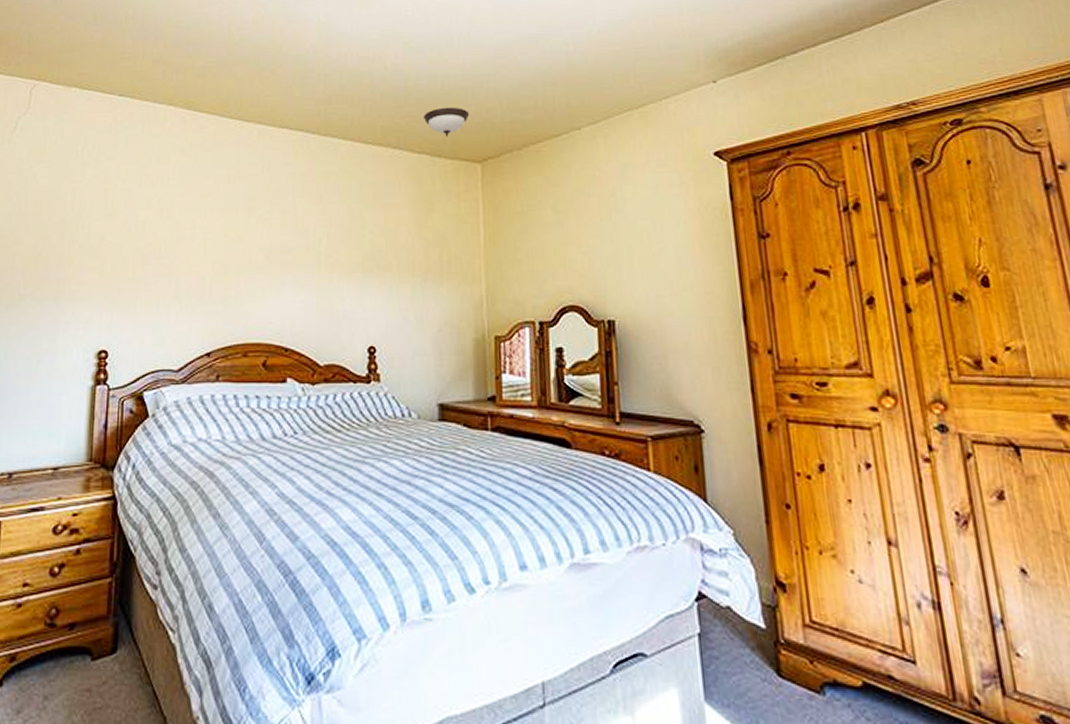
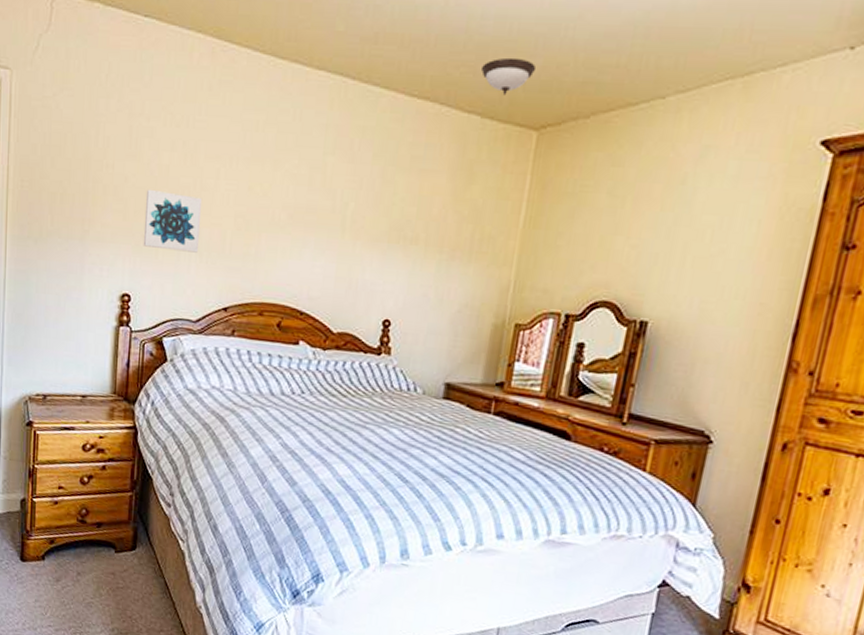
wall art: none [120,244,180,301] -> present [143,189,203,253]

